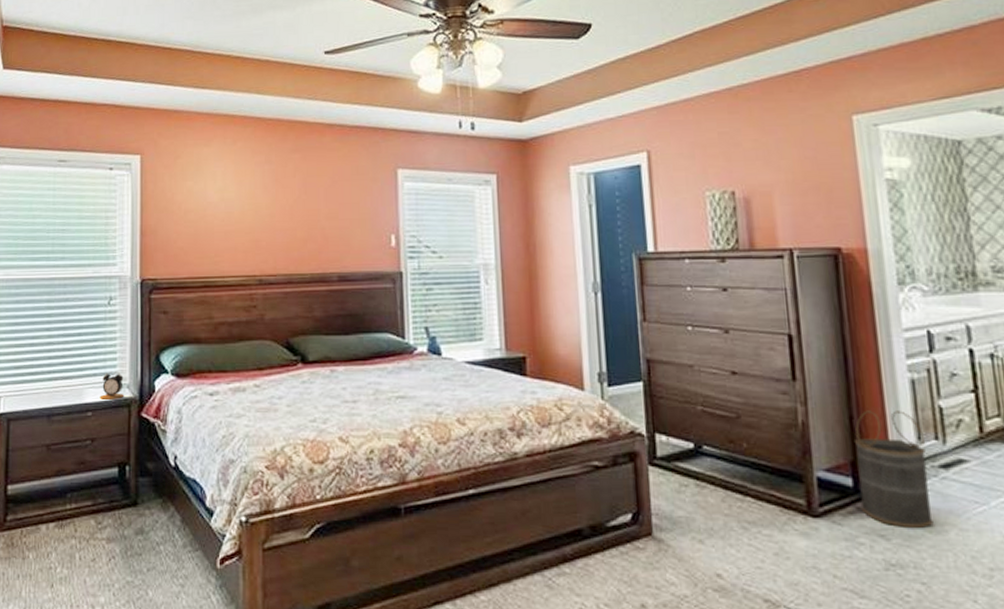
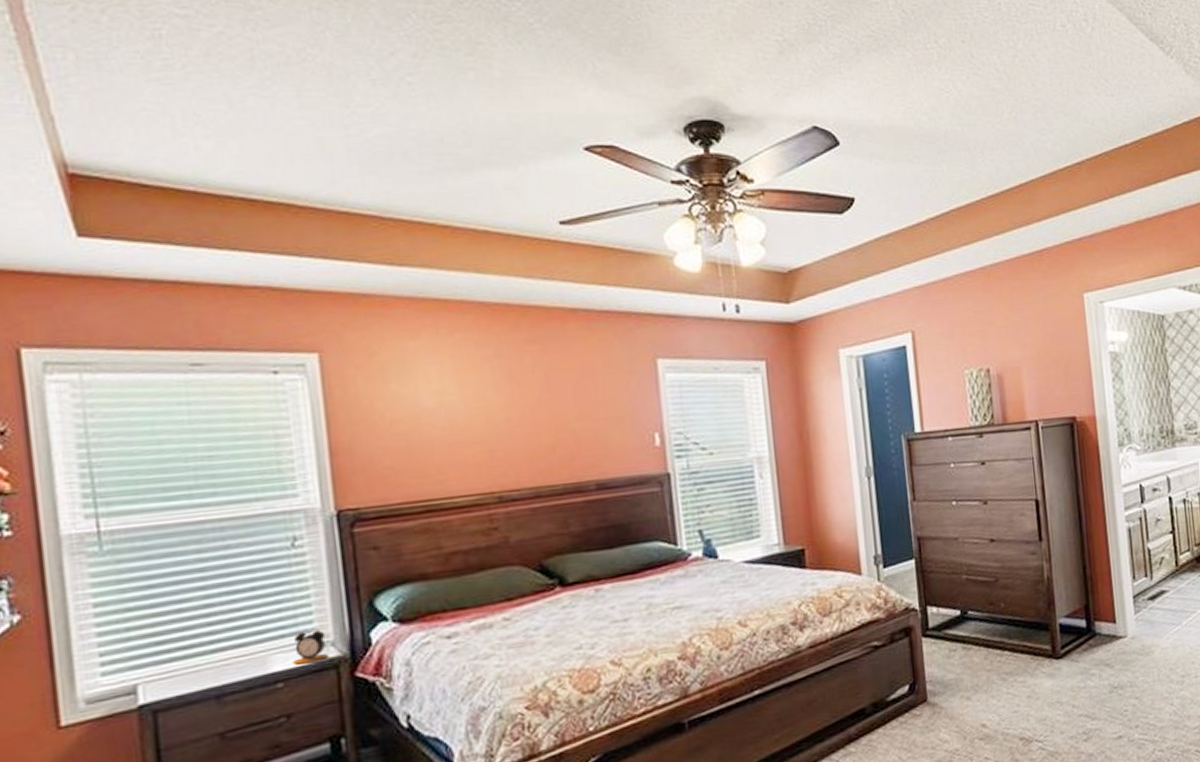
basket: present [853,410,934,528] -> none [1086,556,1144,655]

